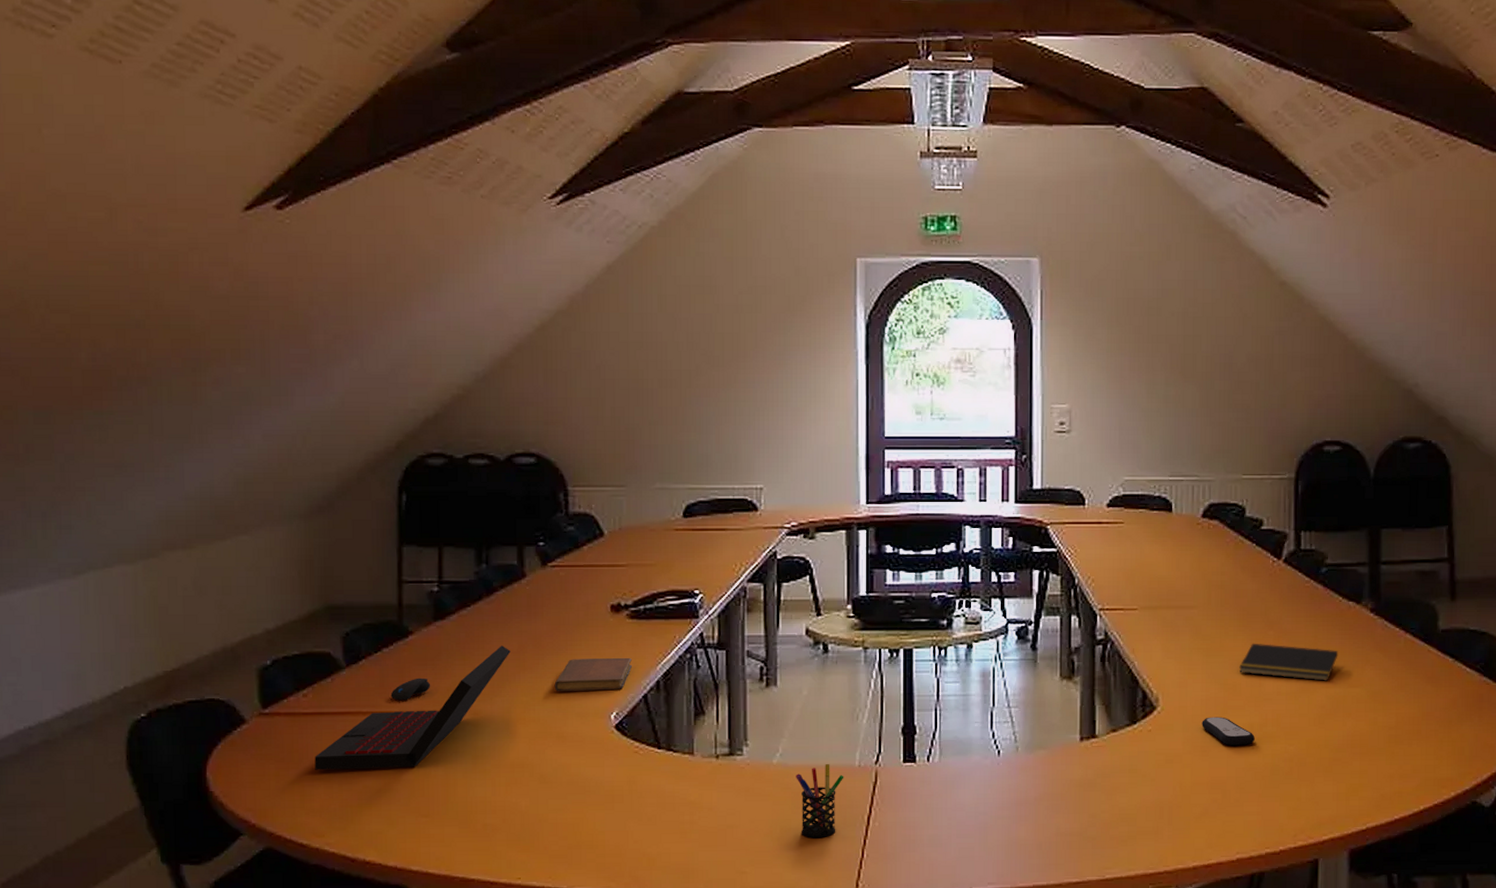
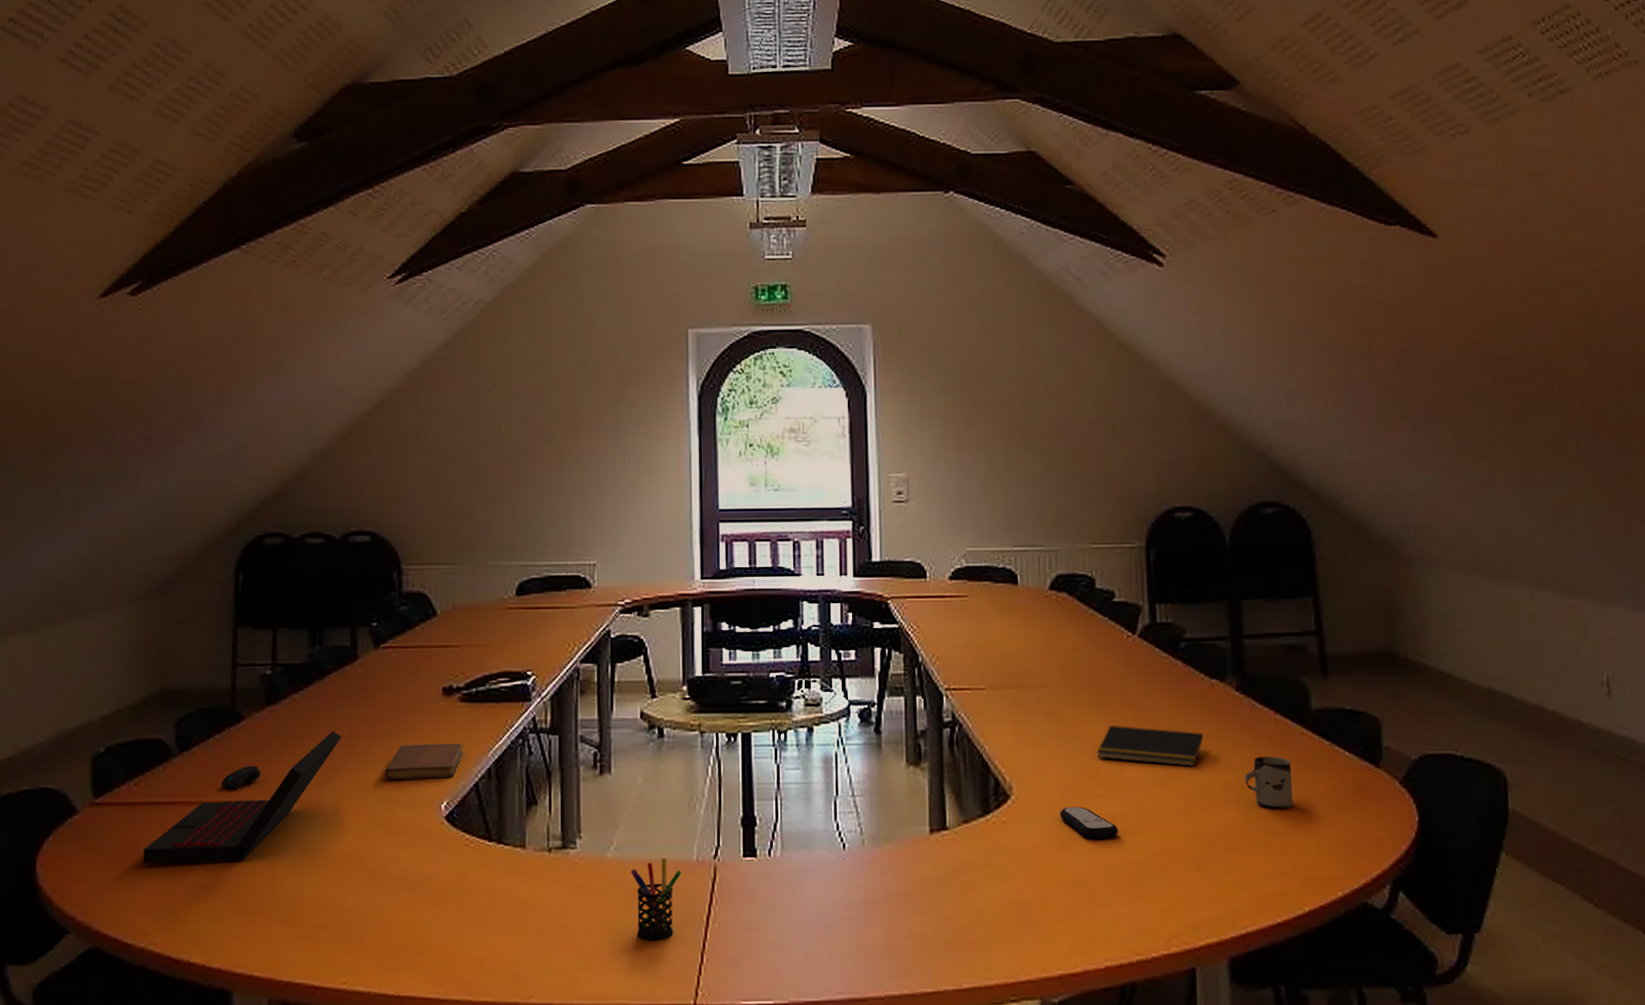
cup: none [1373,671,1417,719] -> present [1244,756,1293,809]

